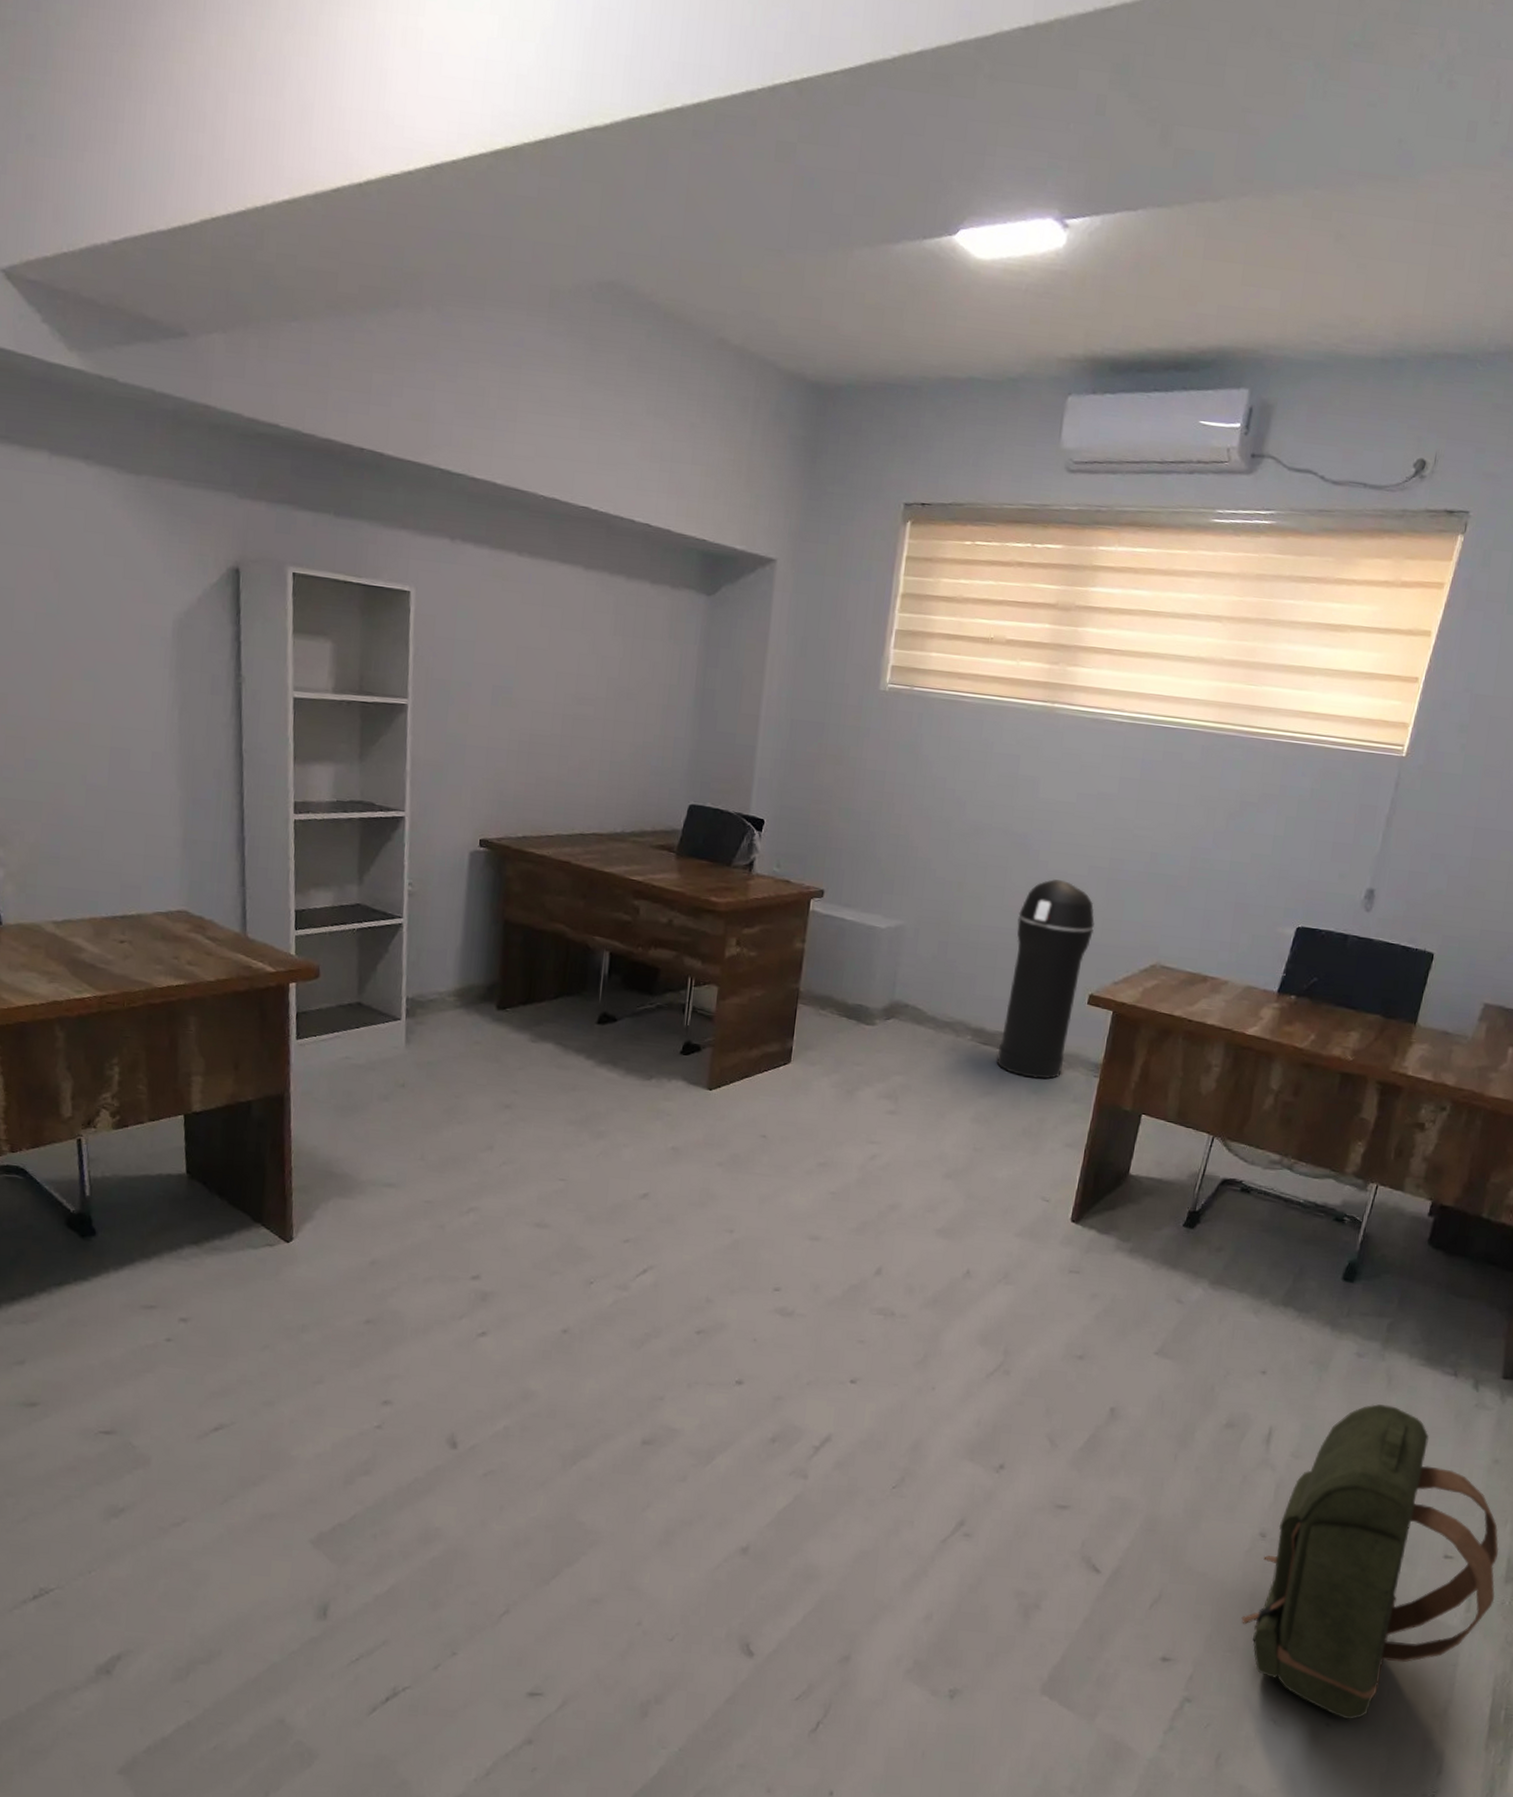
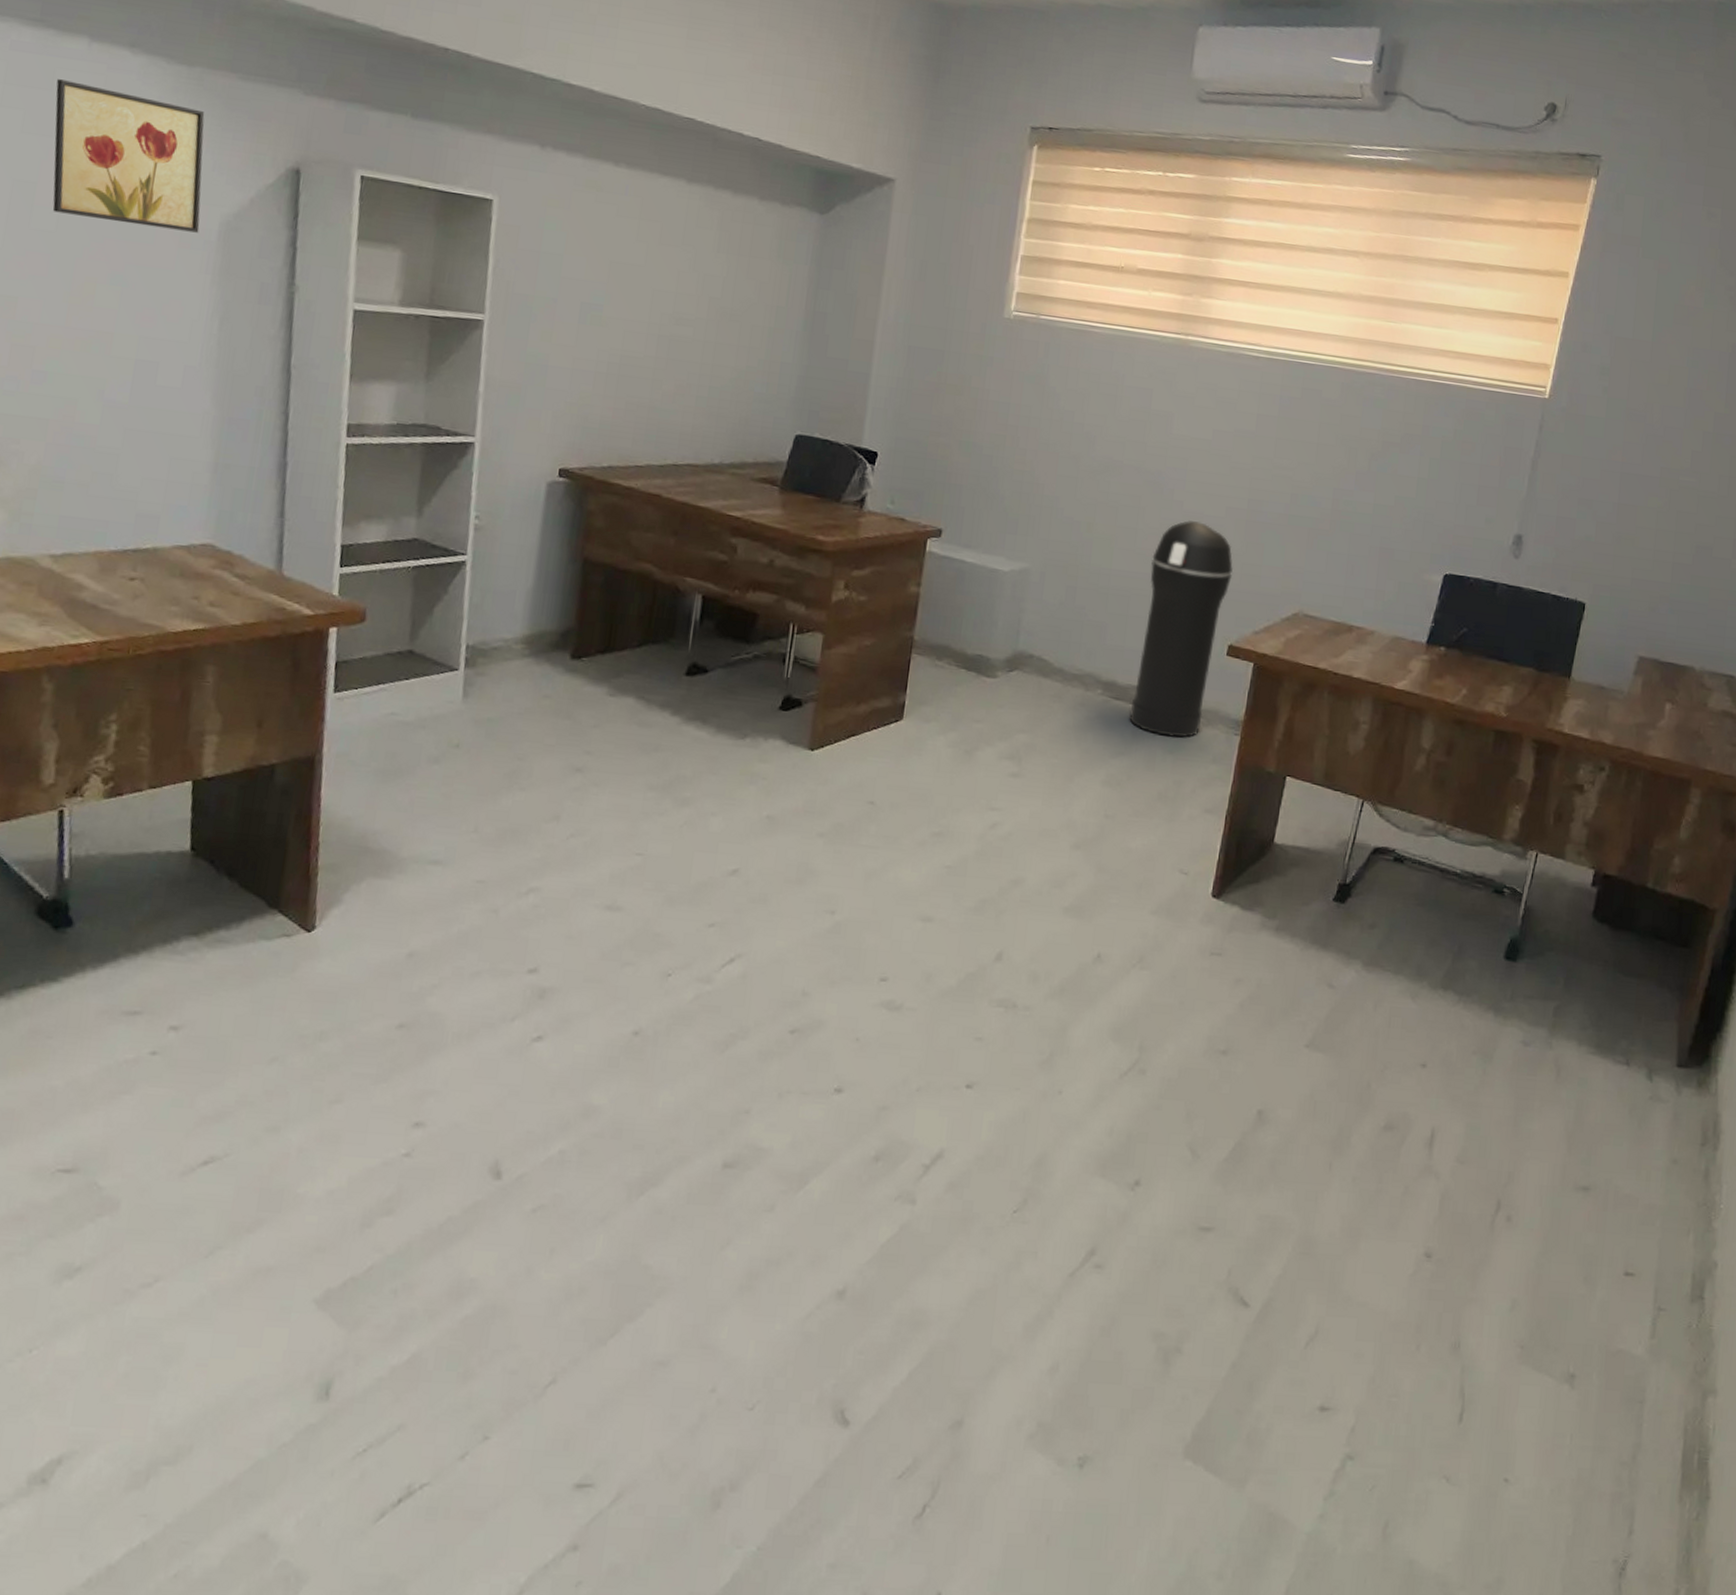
wall art: none [24,492,156,631] -> present [52,79,205,233]
backpack: present [1241,1404,1500,1720] -> none [1407,1099,1683,1474]

